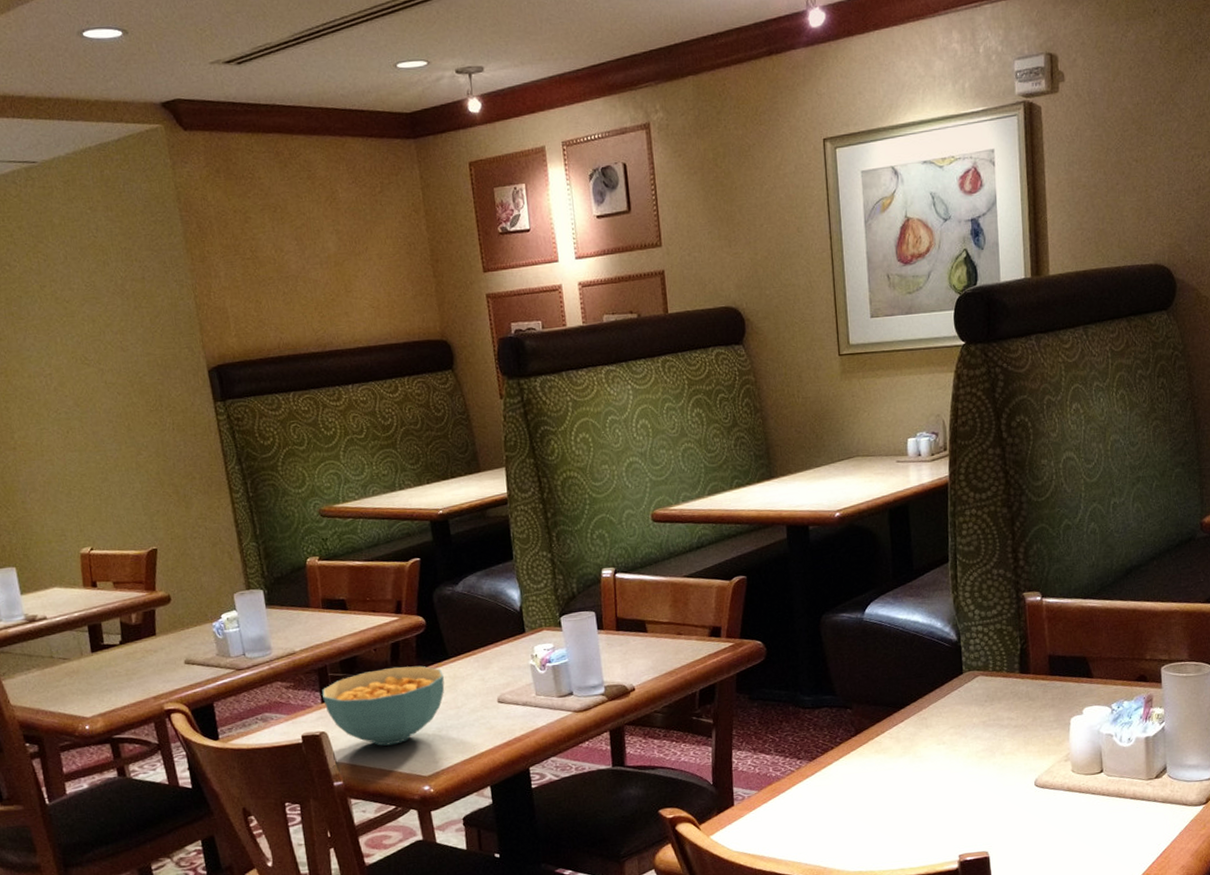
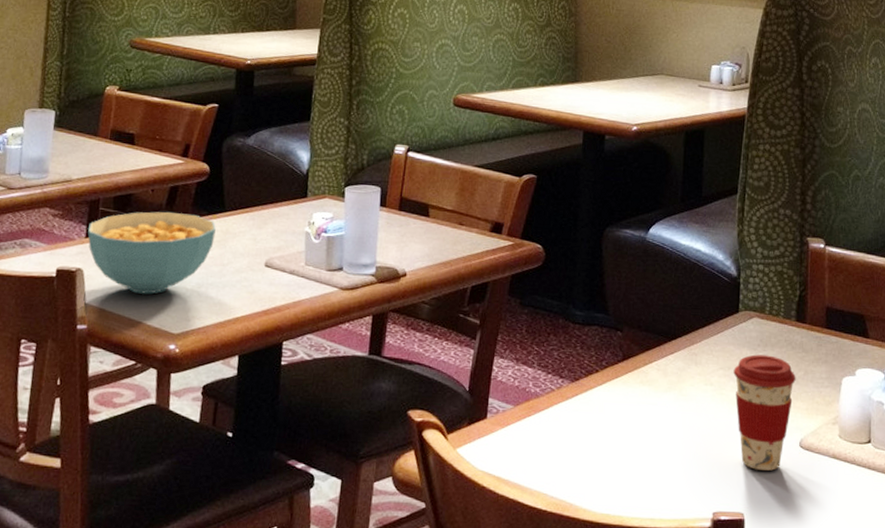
coffee cup: none [964,708,1025,813] -> present [733,354,796,471]

